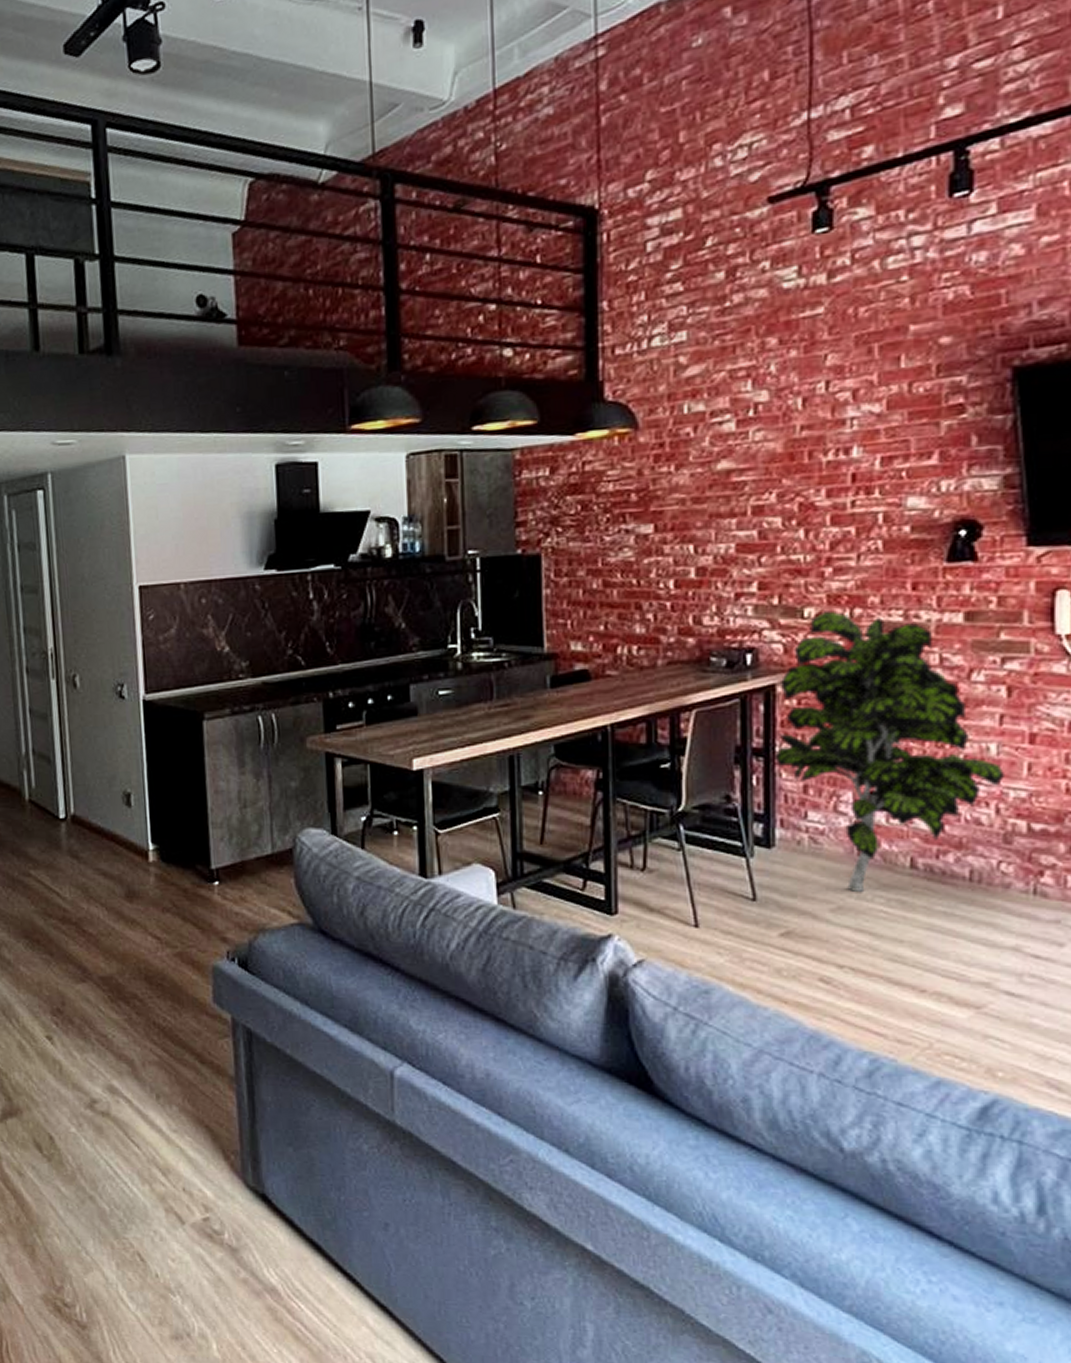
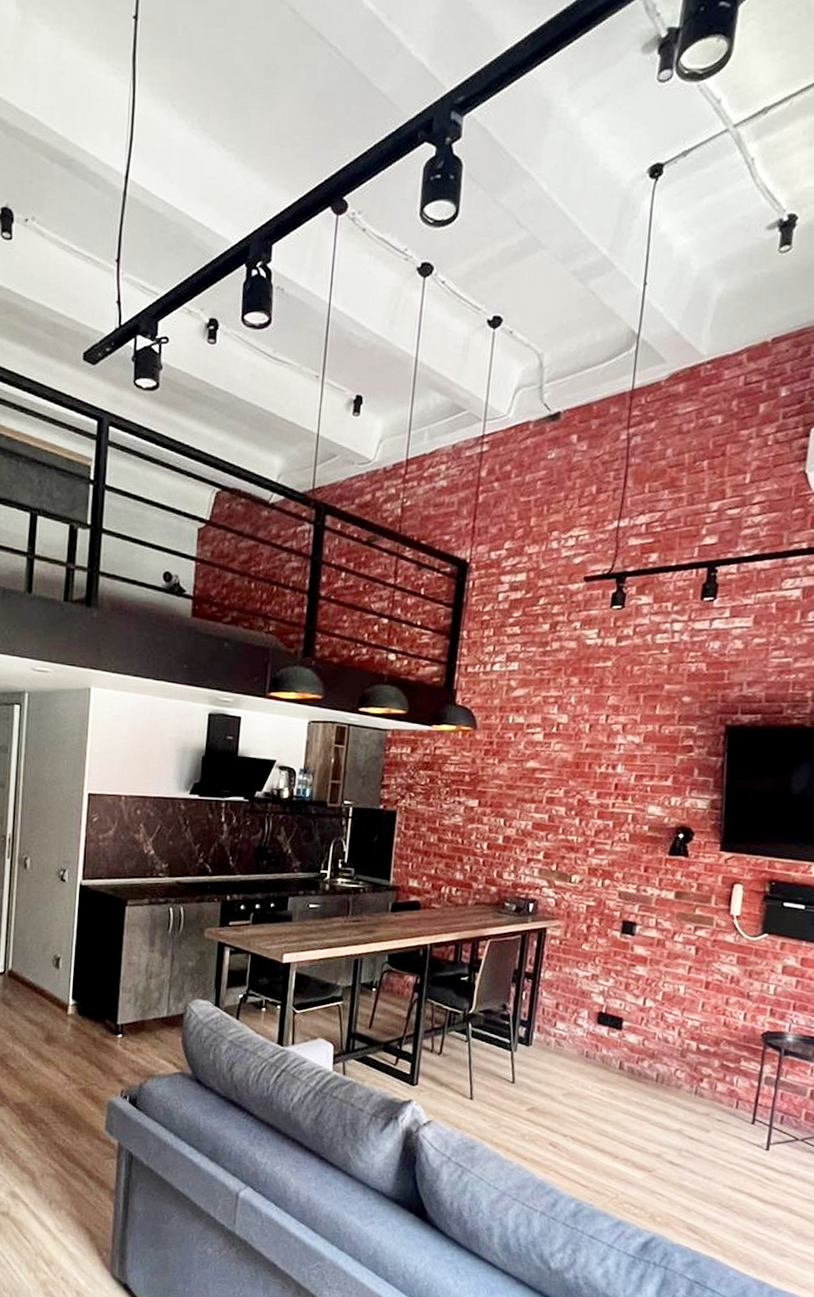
indoor plant: present [775,611,1006,893] -> none [539,879,688,1084]

